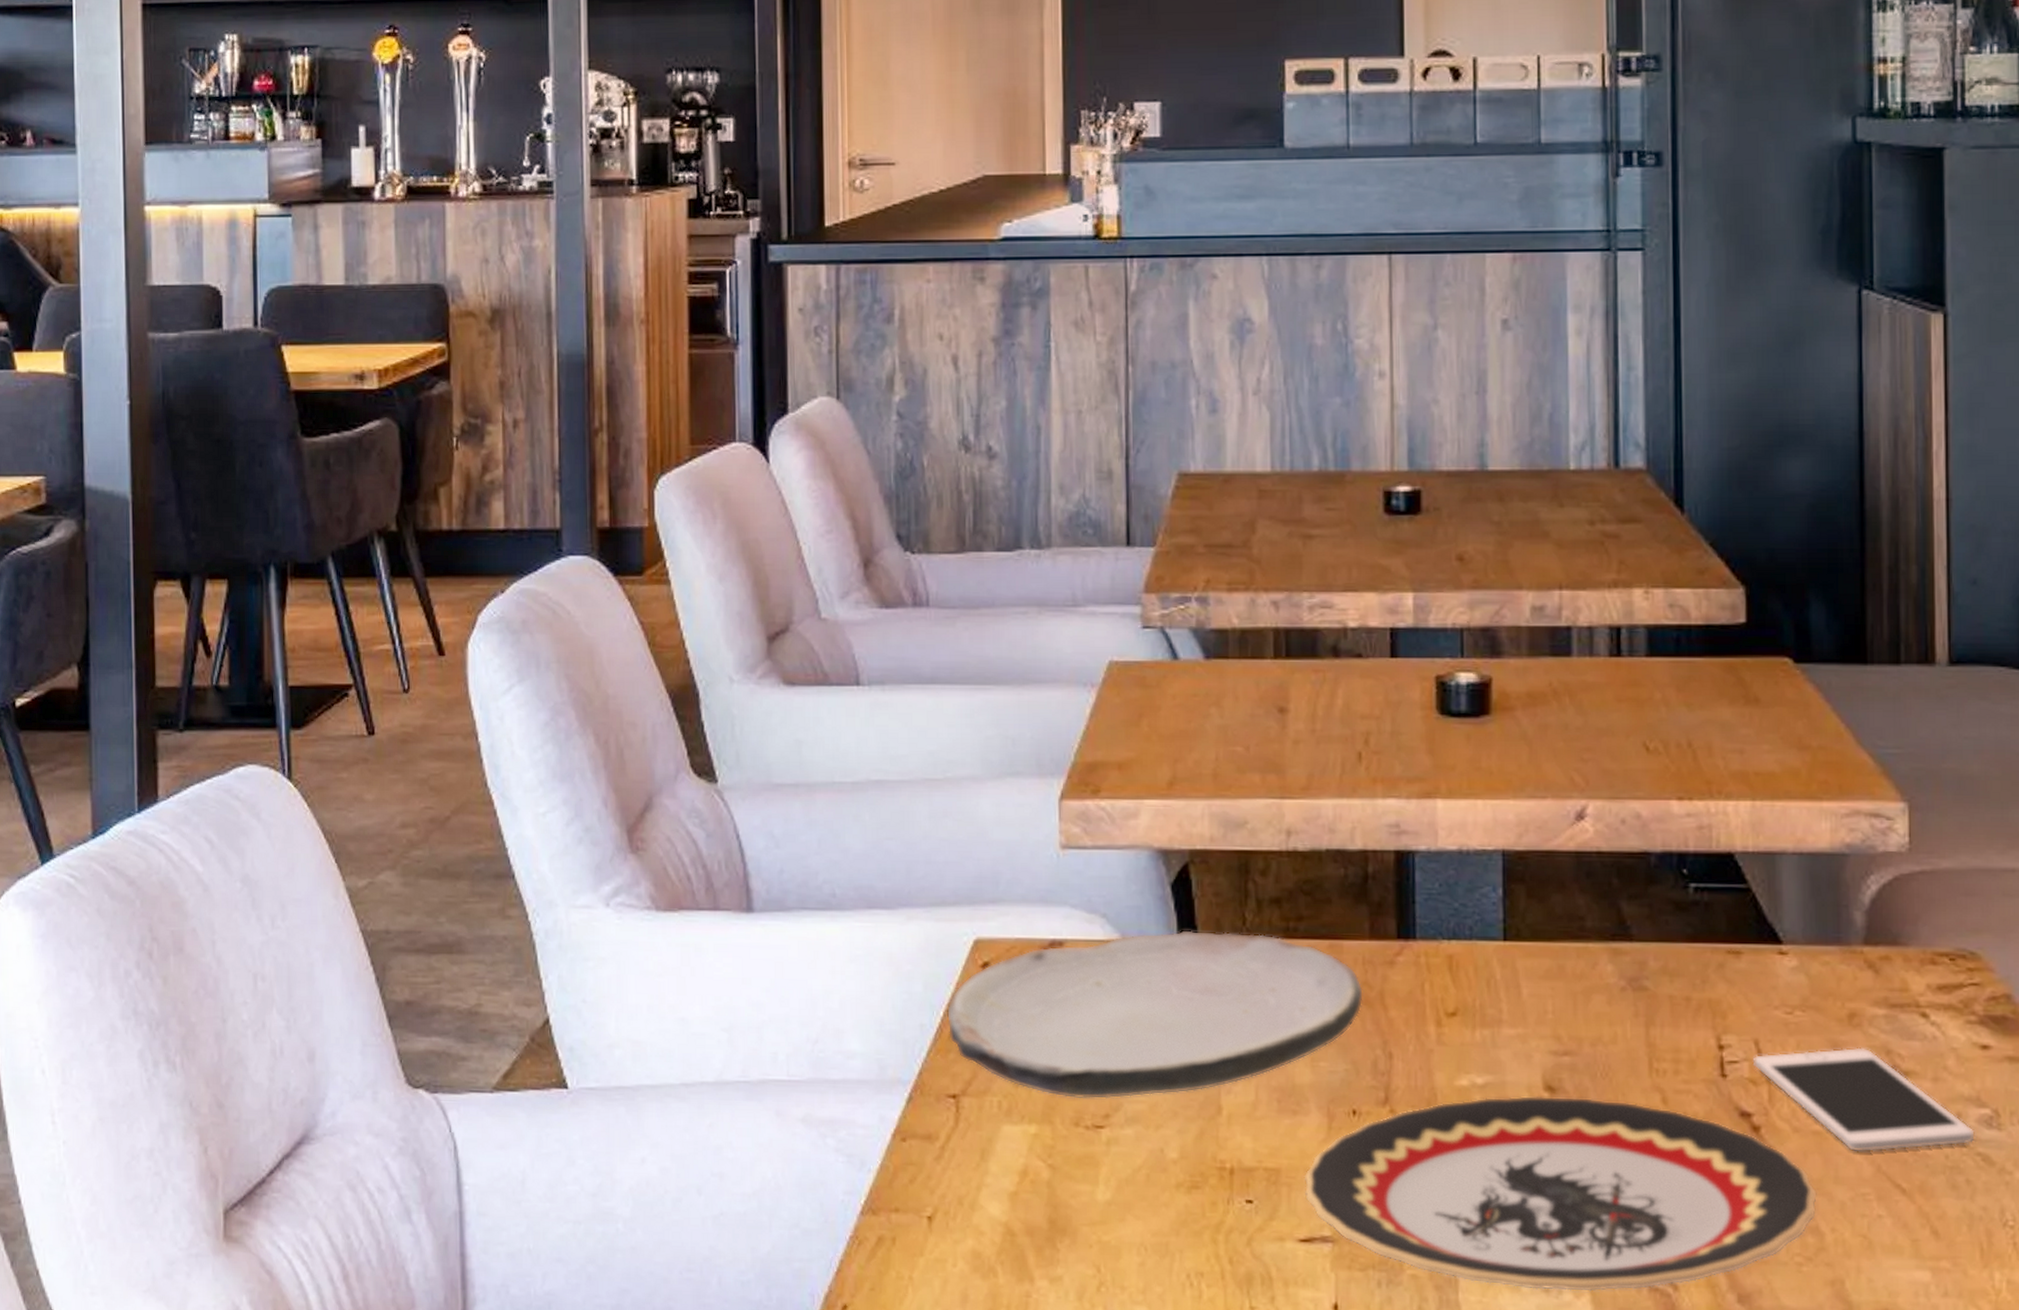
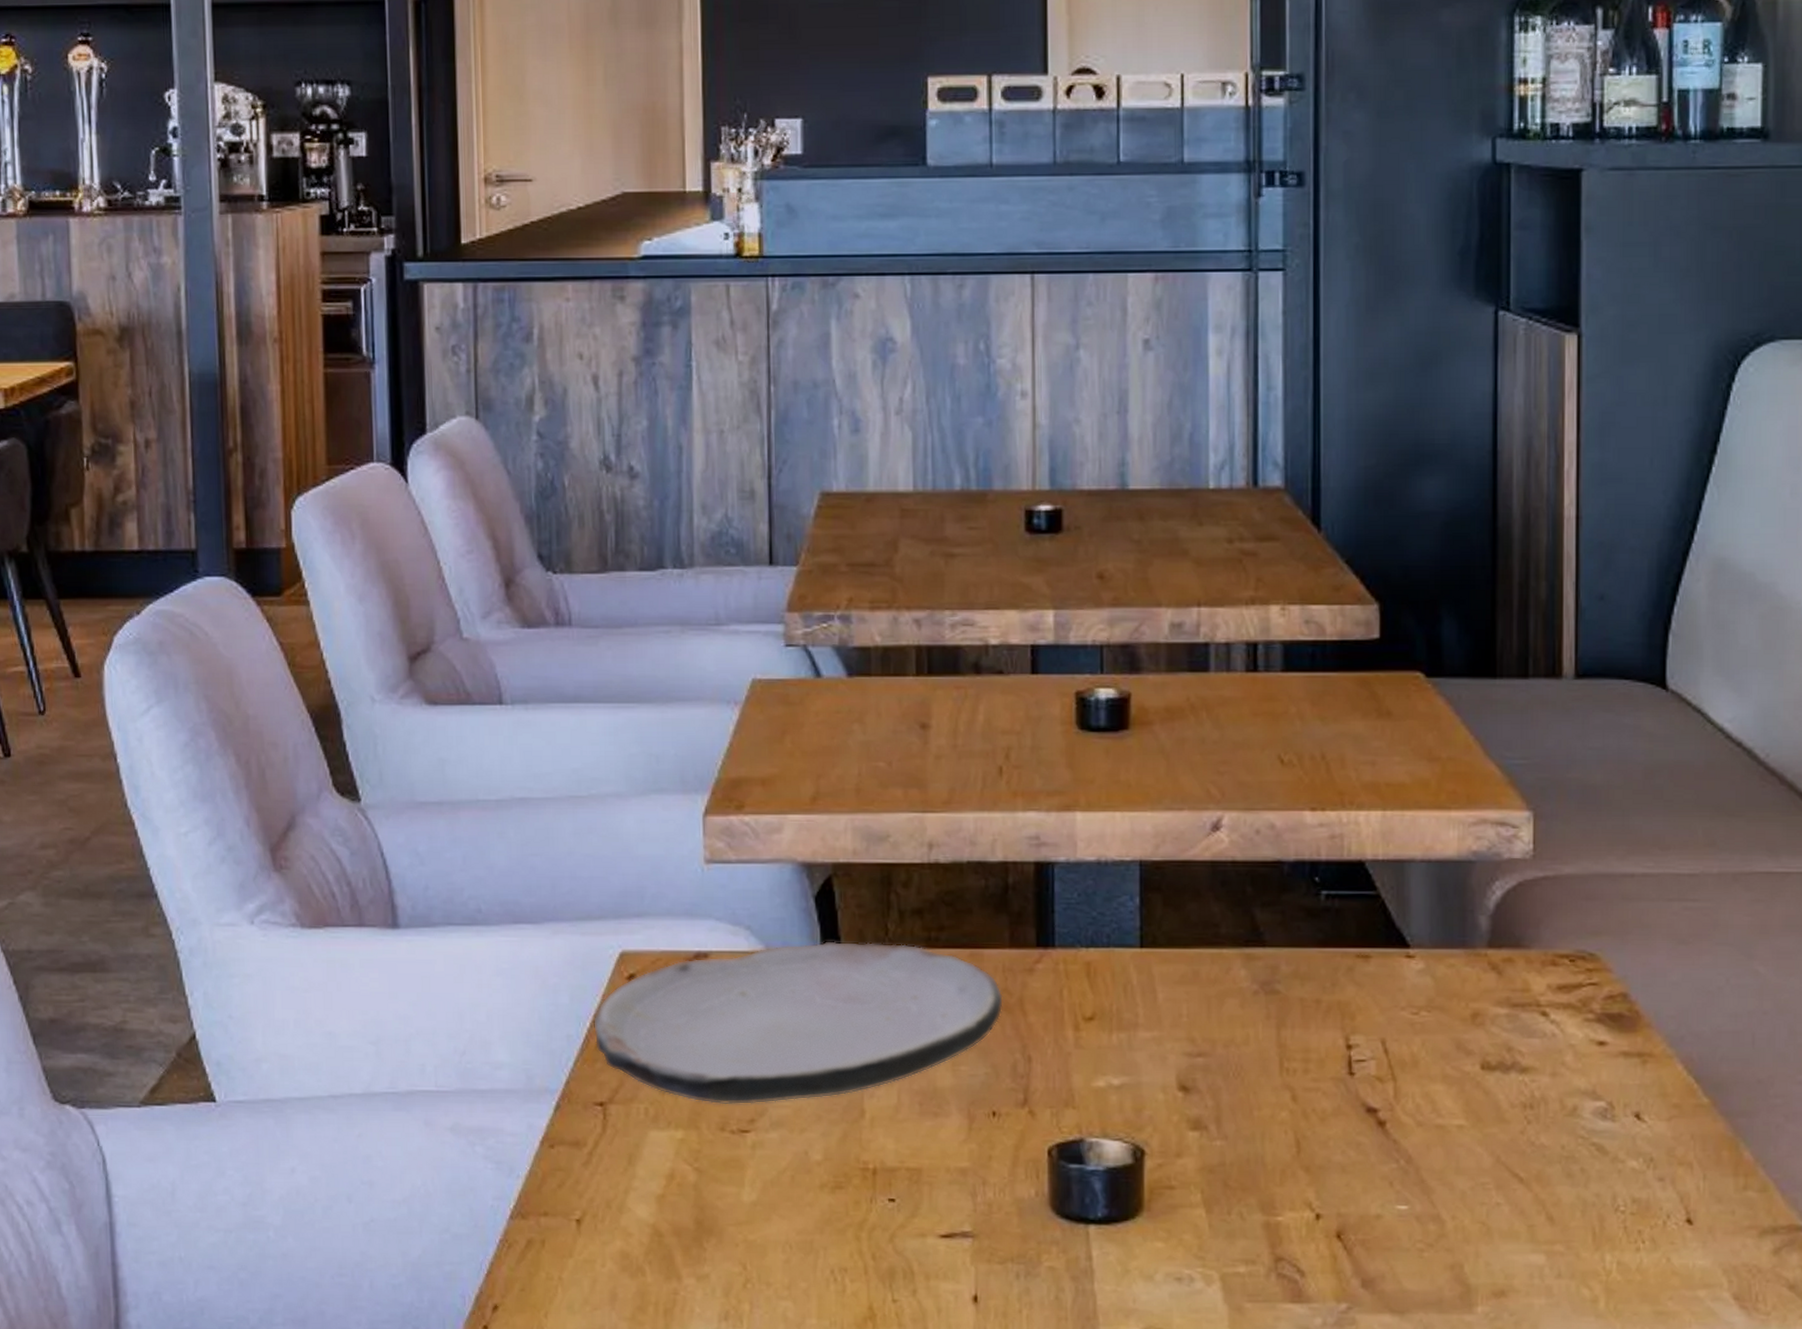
plate: present [1304,1095,1817,1292] -> none [945,1095,1439,1280]
cell phone: present [1752,1047,1975,1153] -> none [1379,1045,1590,1144]

